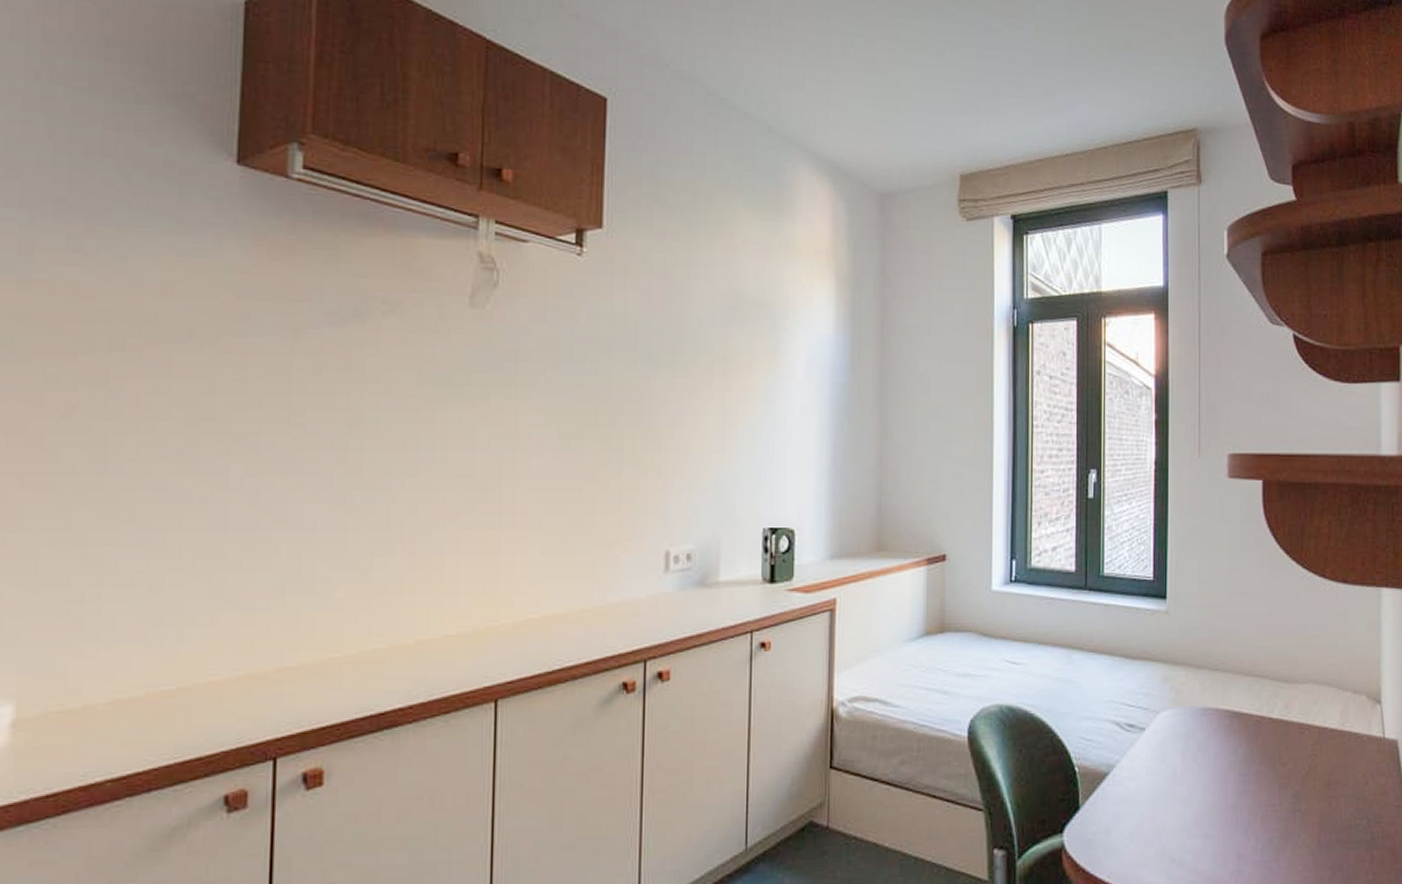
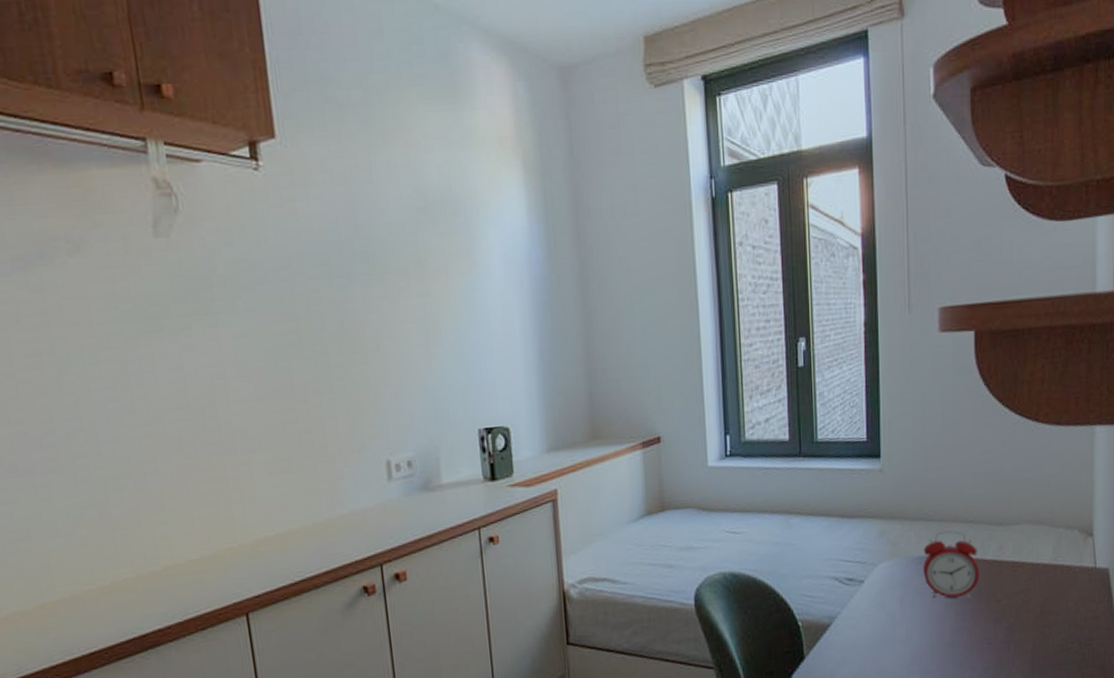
alarm clock: none [1207,681,1265,759] -> present [923,529,980,599]

